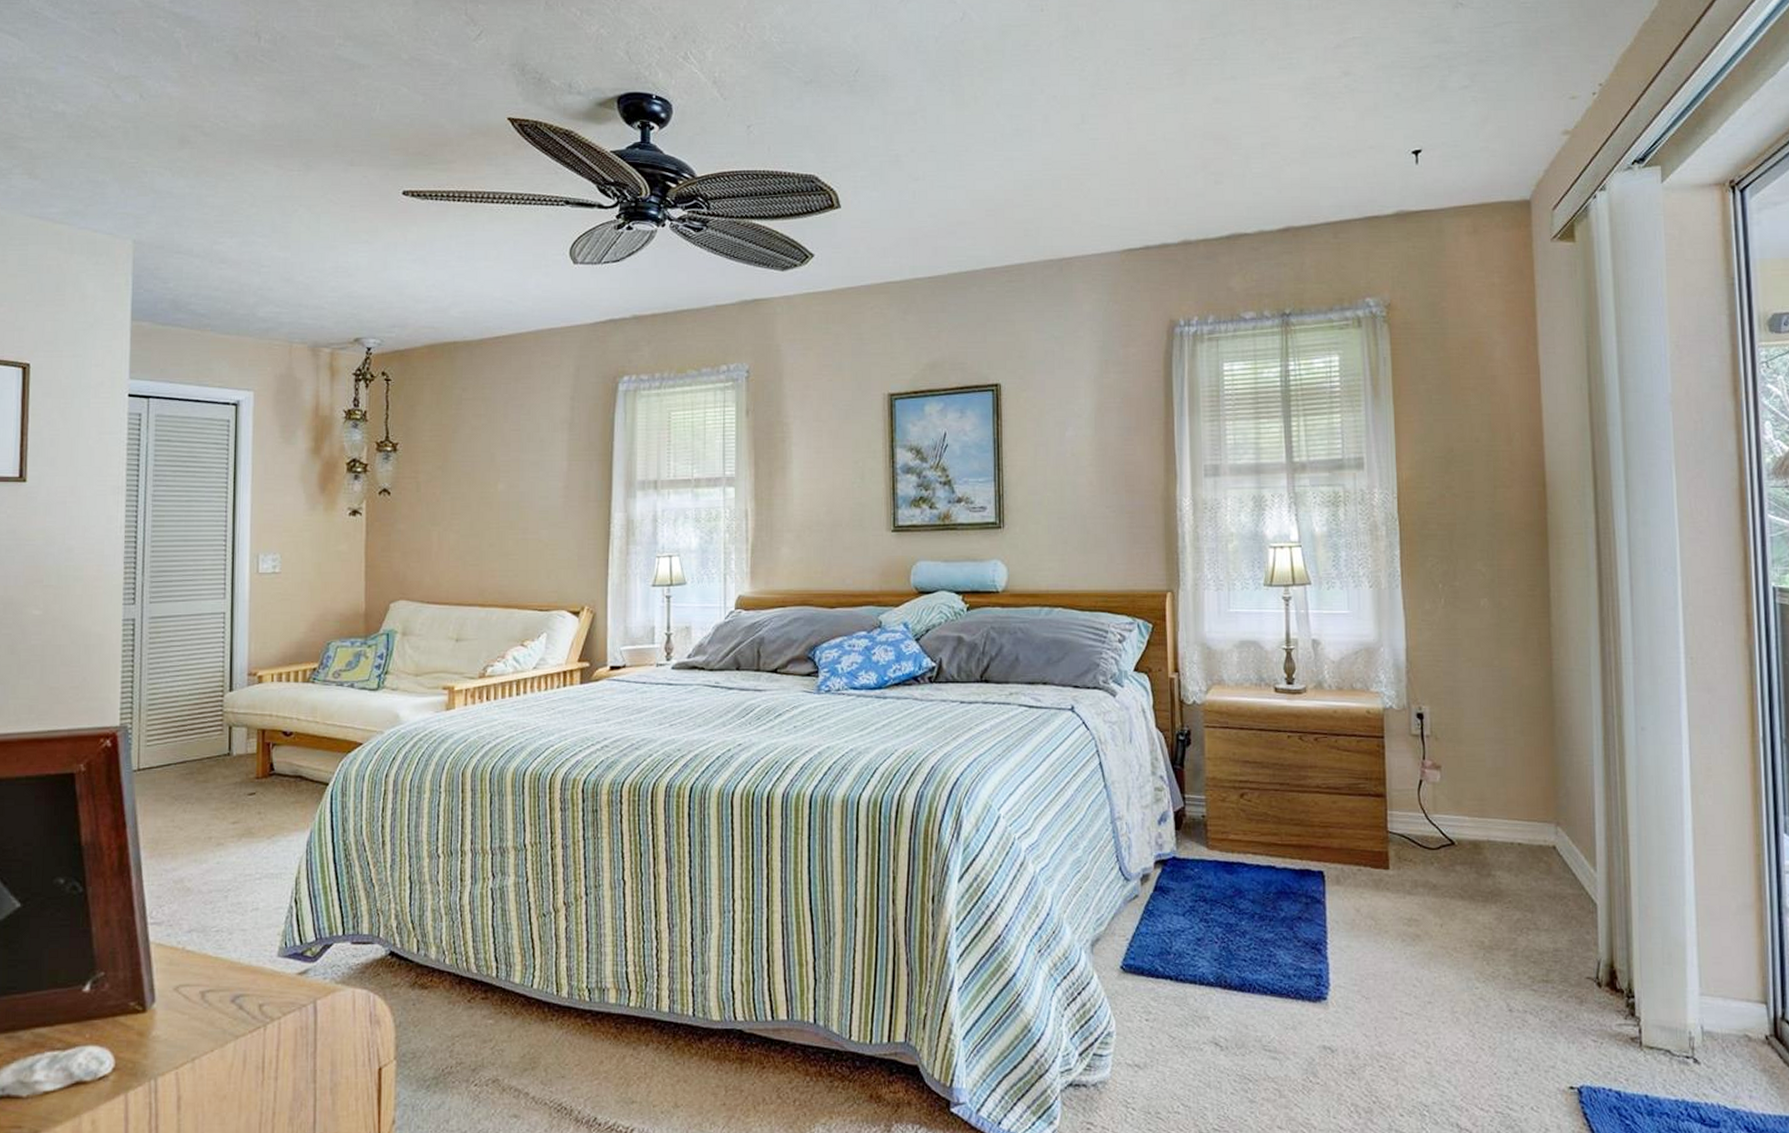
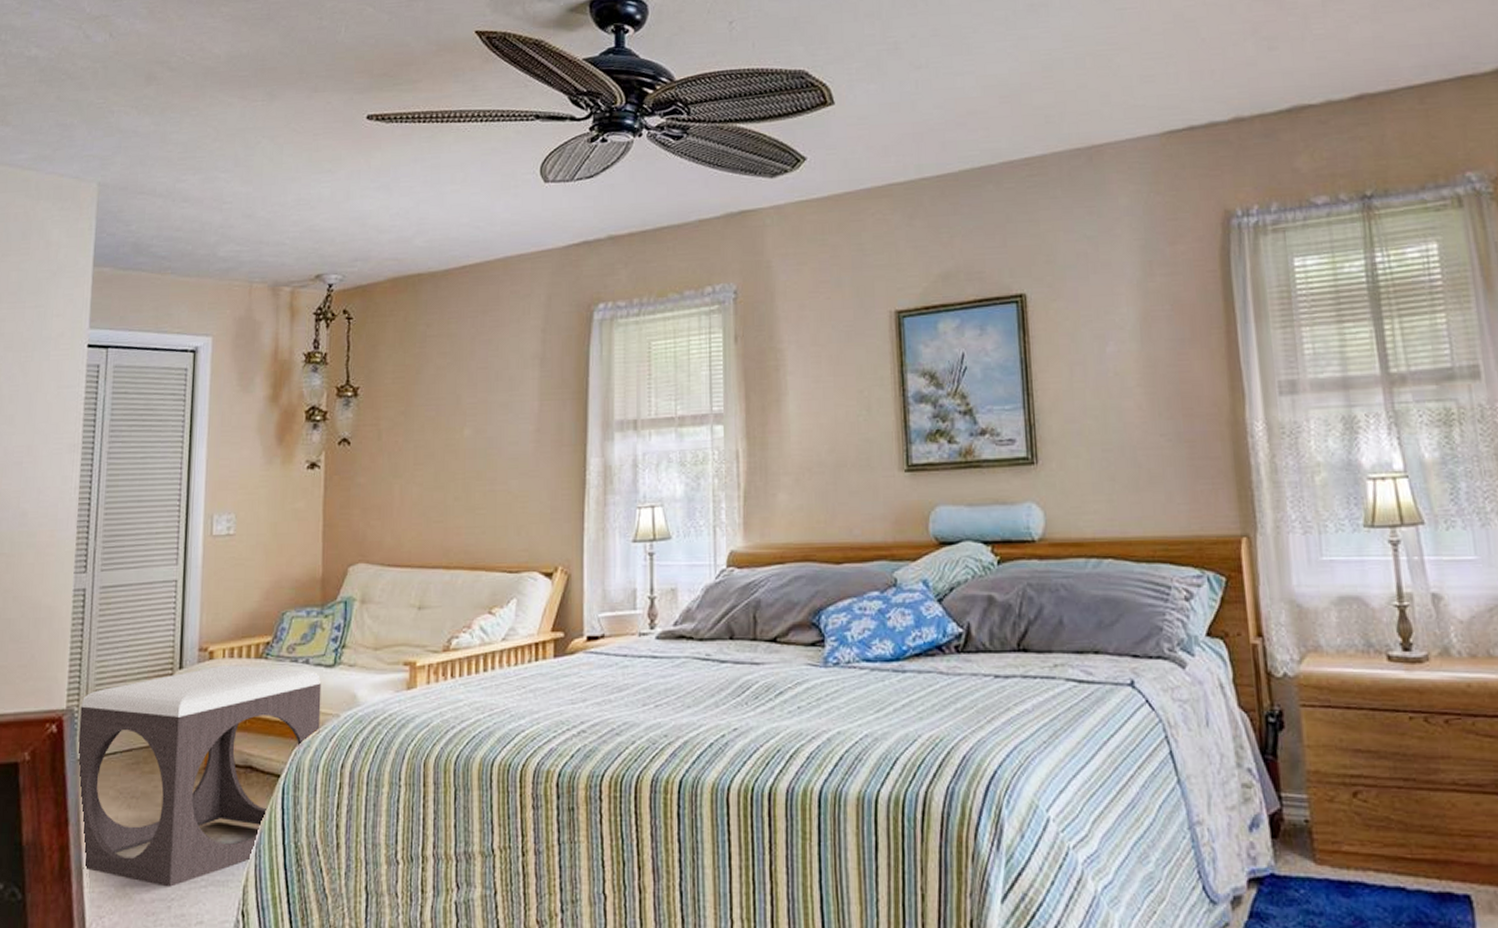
footstool: none [133,688,366,880] -> present [78,665,322,887]

